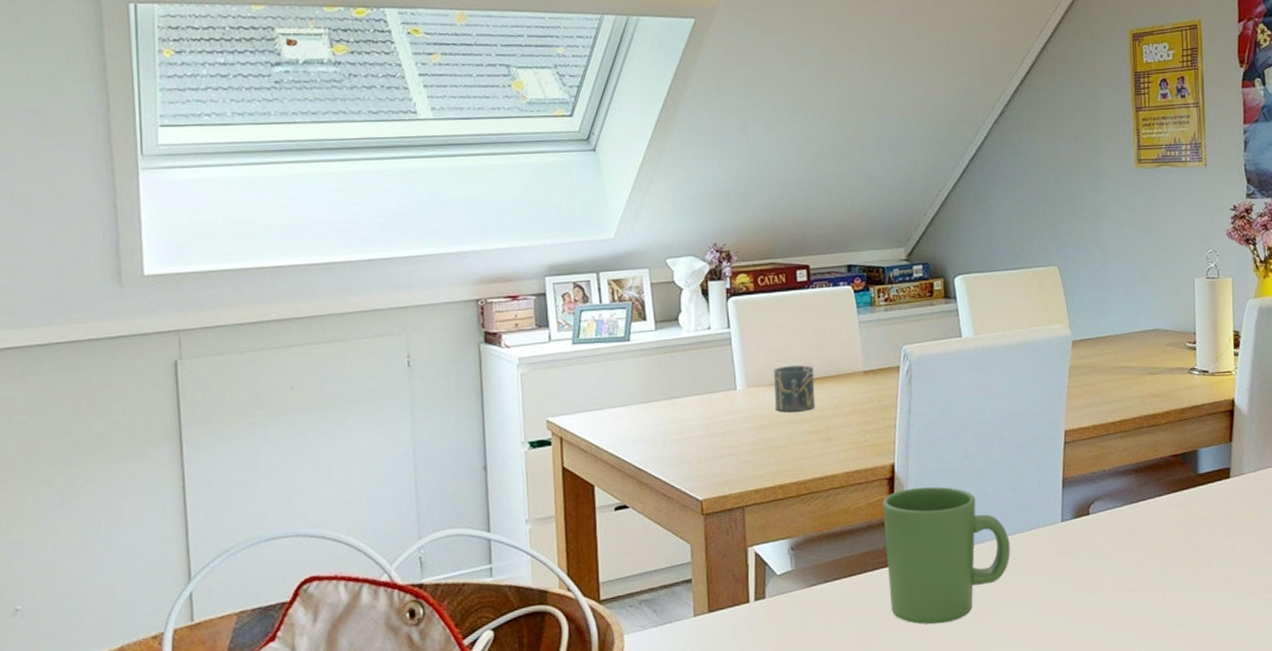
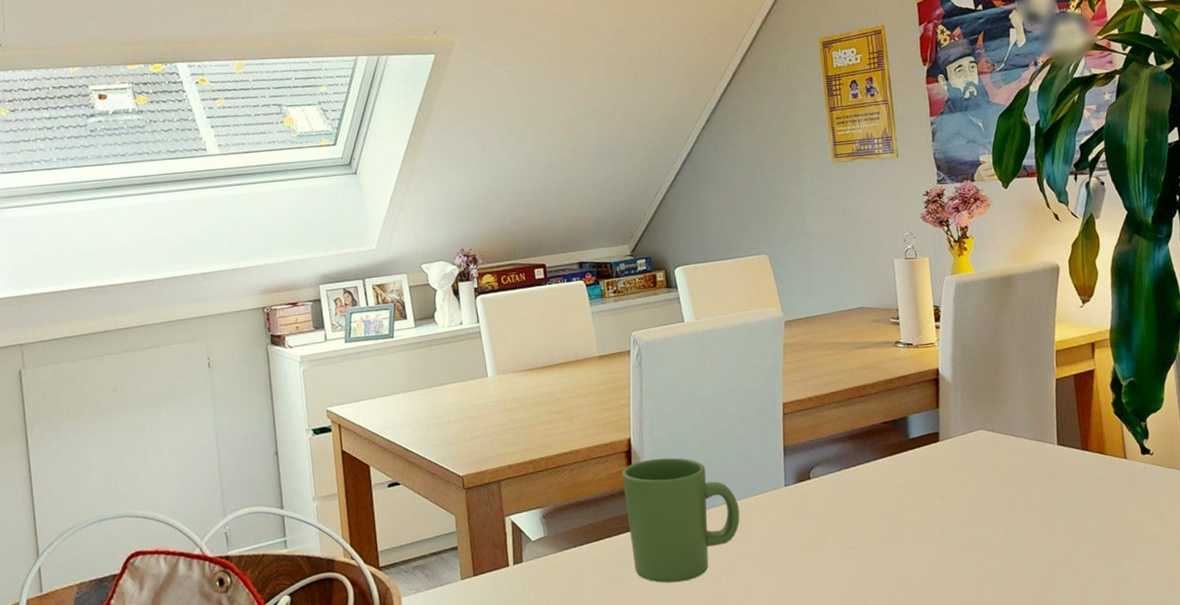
cup: present [773,365,816,413] -> none [518,353,558,396]

